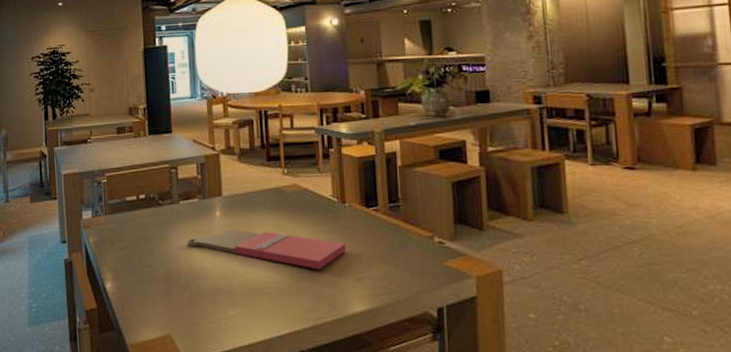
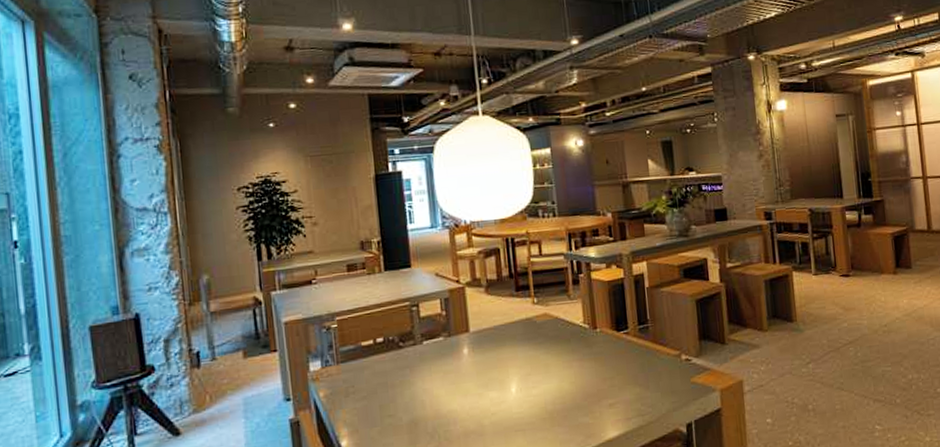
cutting board: present [187,229,346,270] -> none [433,365,598,399]

